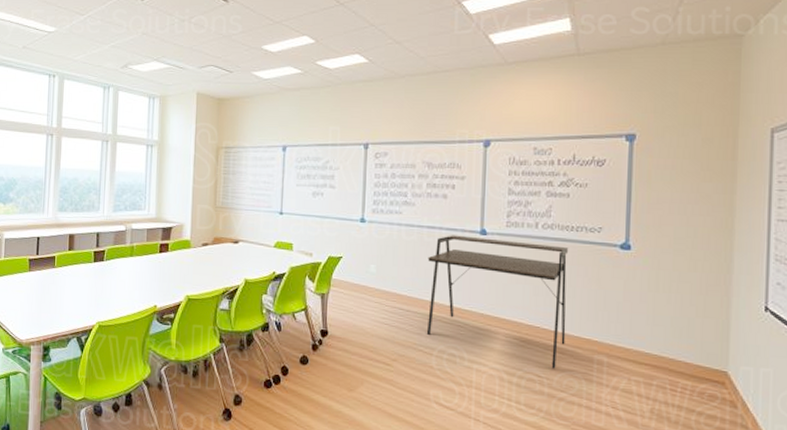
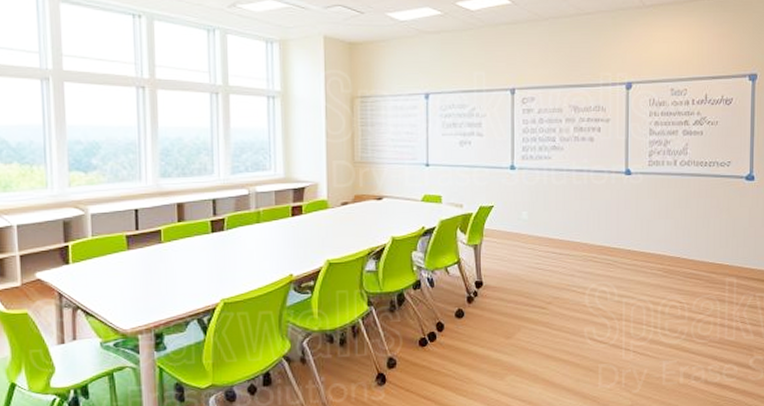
desk: present [426,235,569,369] -> none [577,177,703,294]

